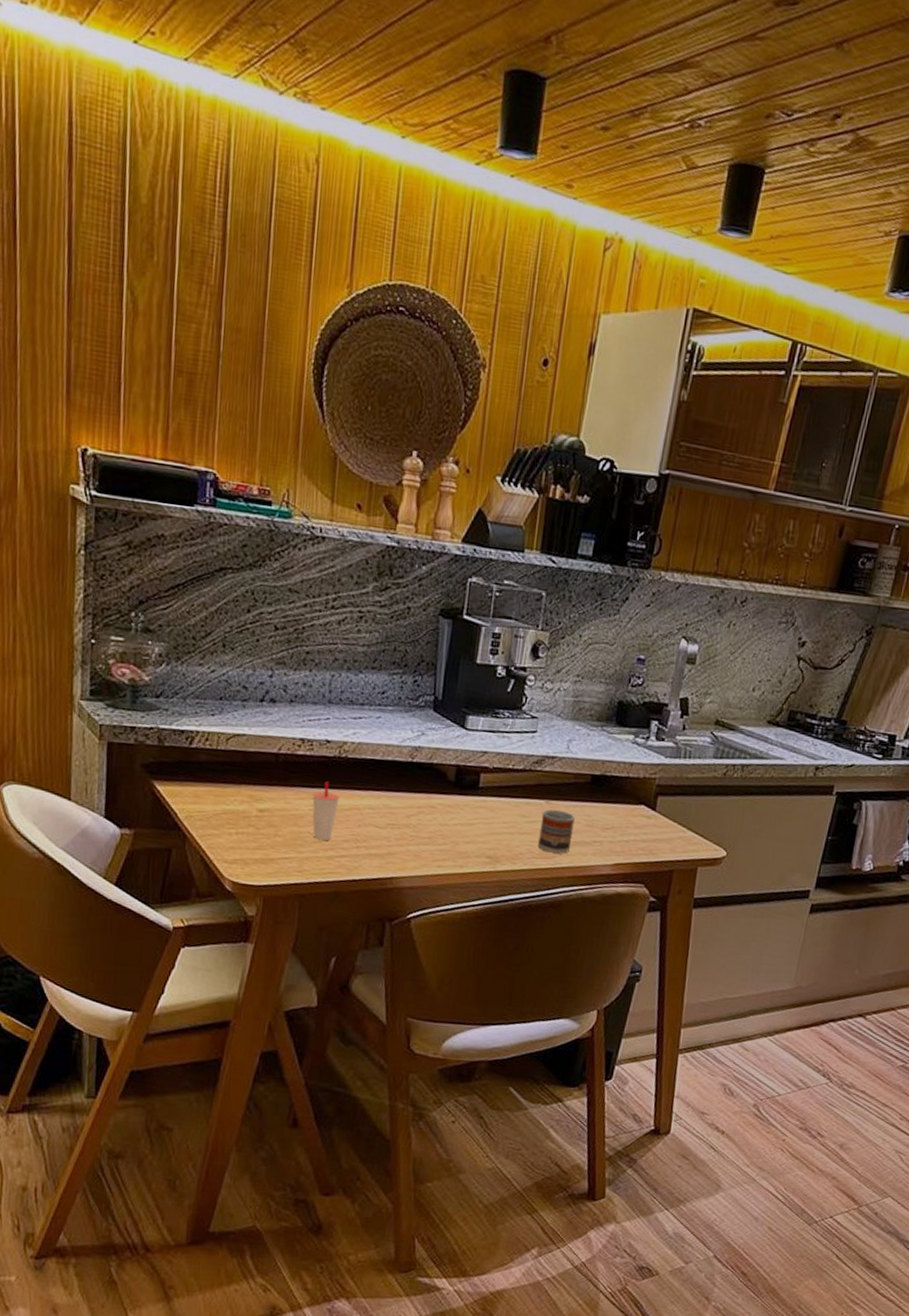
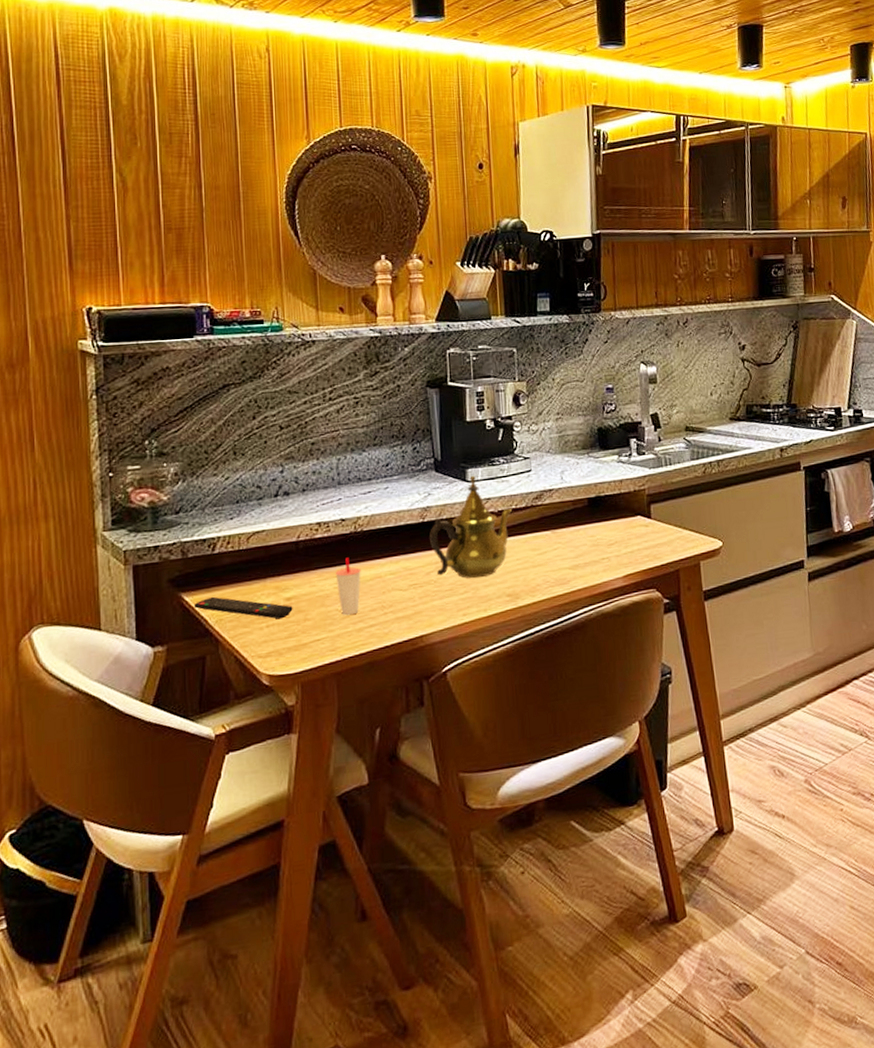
remote control: none [165,790,265,829] -> present [193,596,293,619]
teapot: none [415,723,509,833] -> present [430,475,513,578]
cup: present [538,809,575,854] -> none [550,537,582,578]

